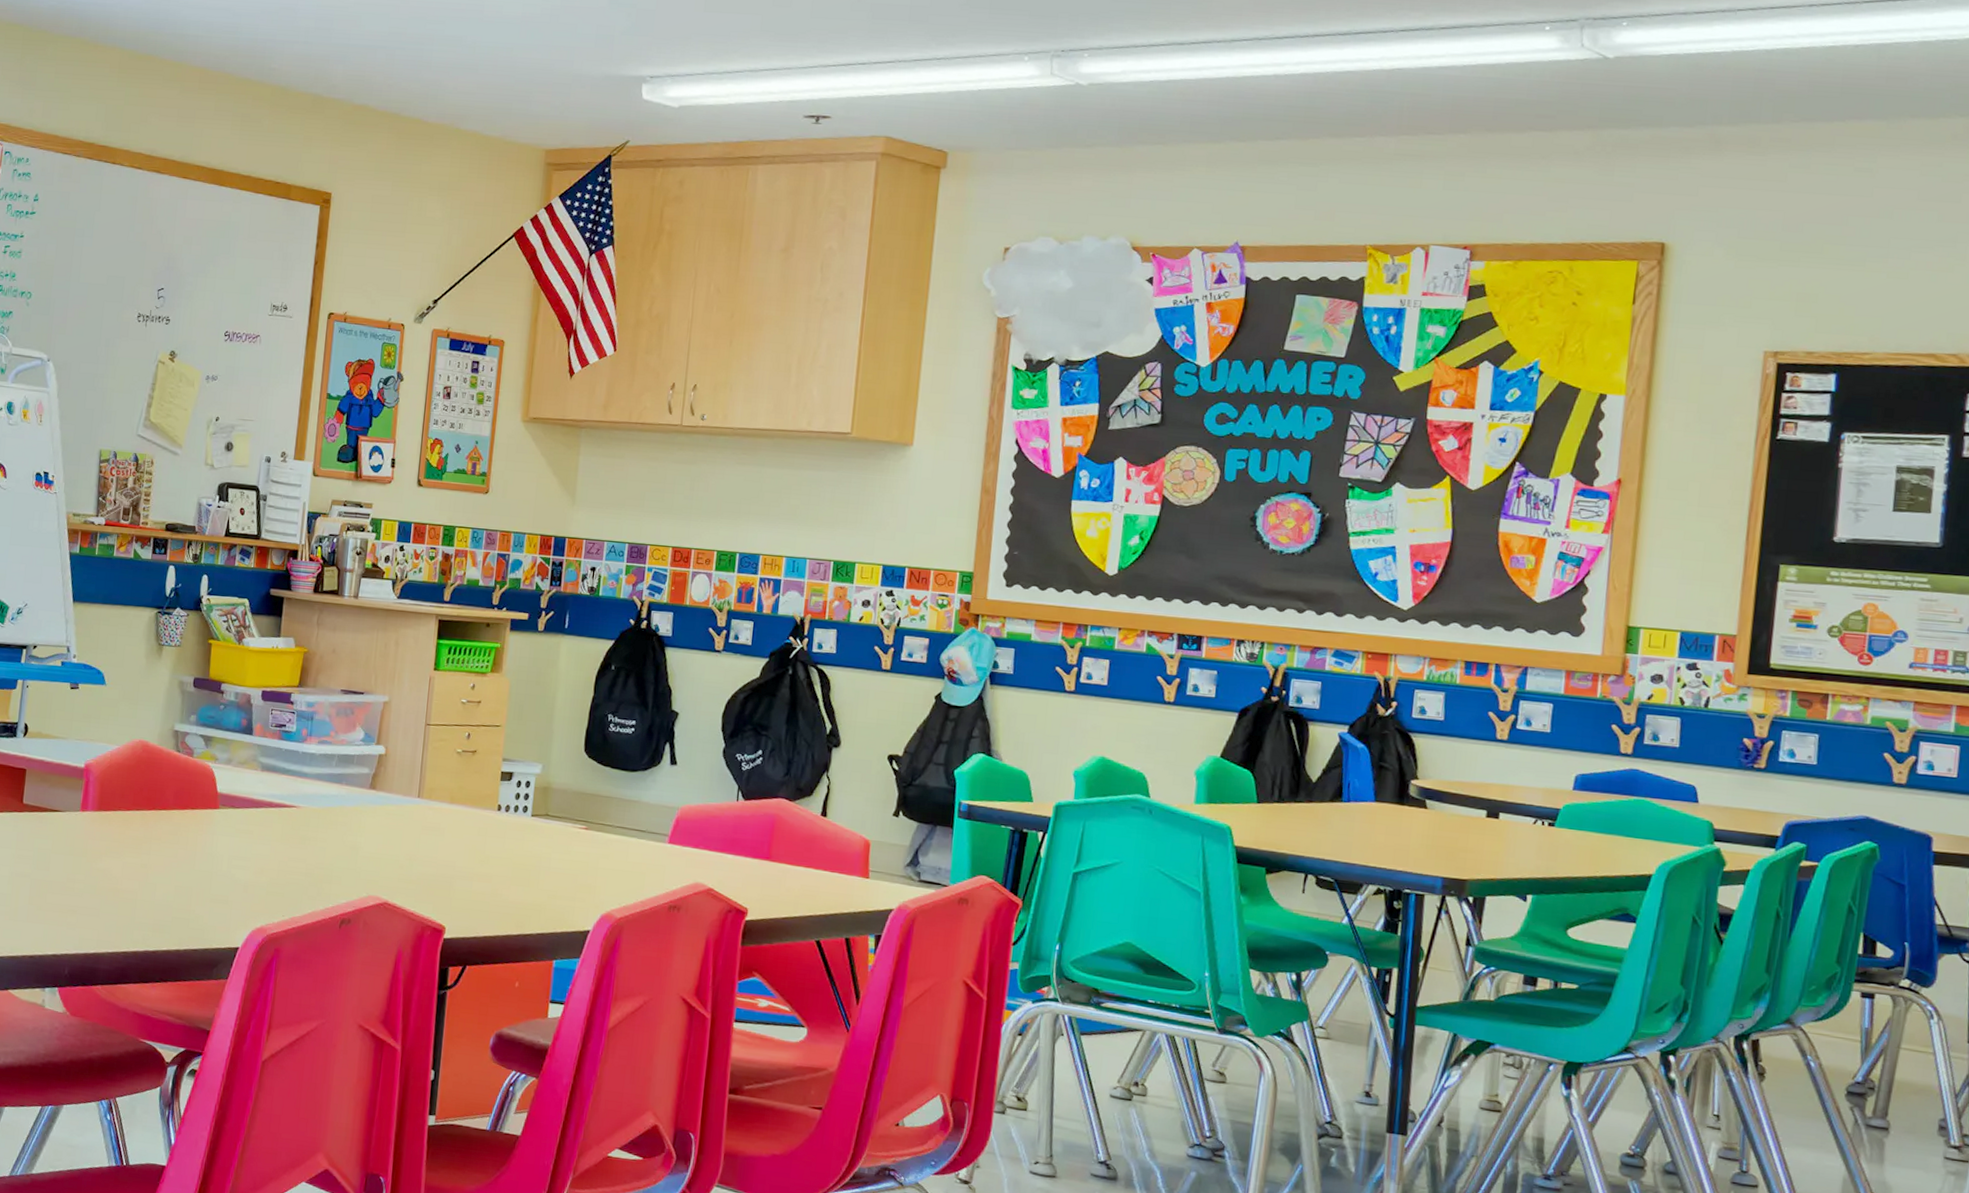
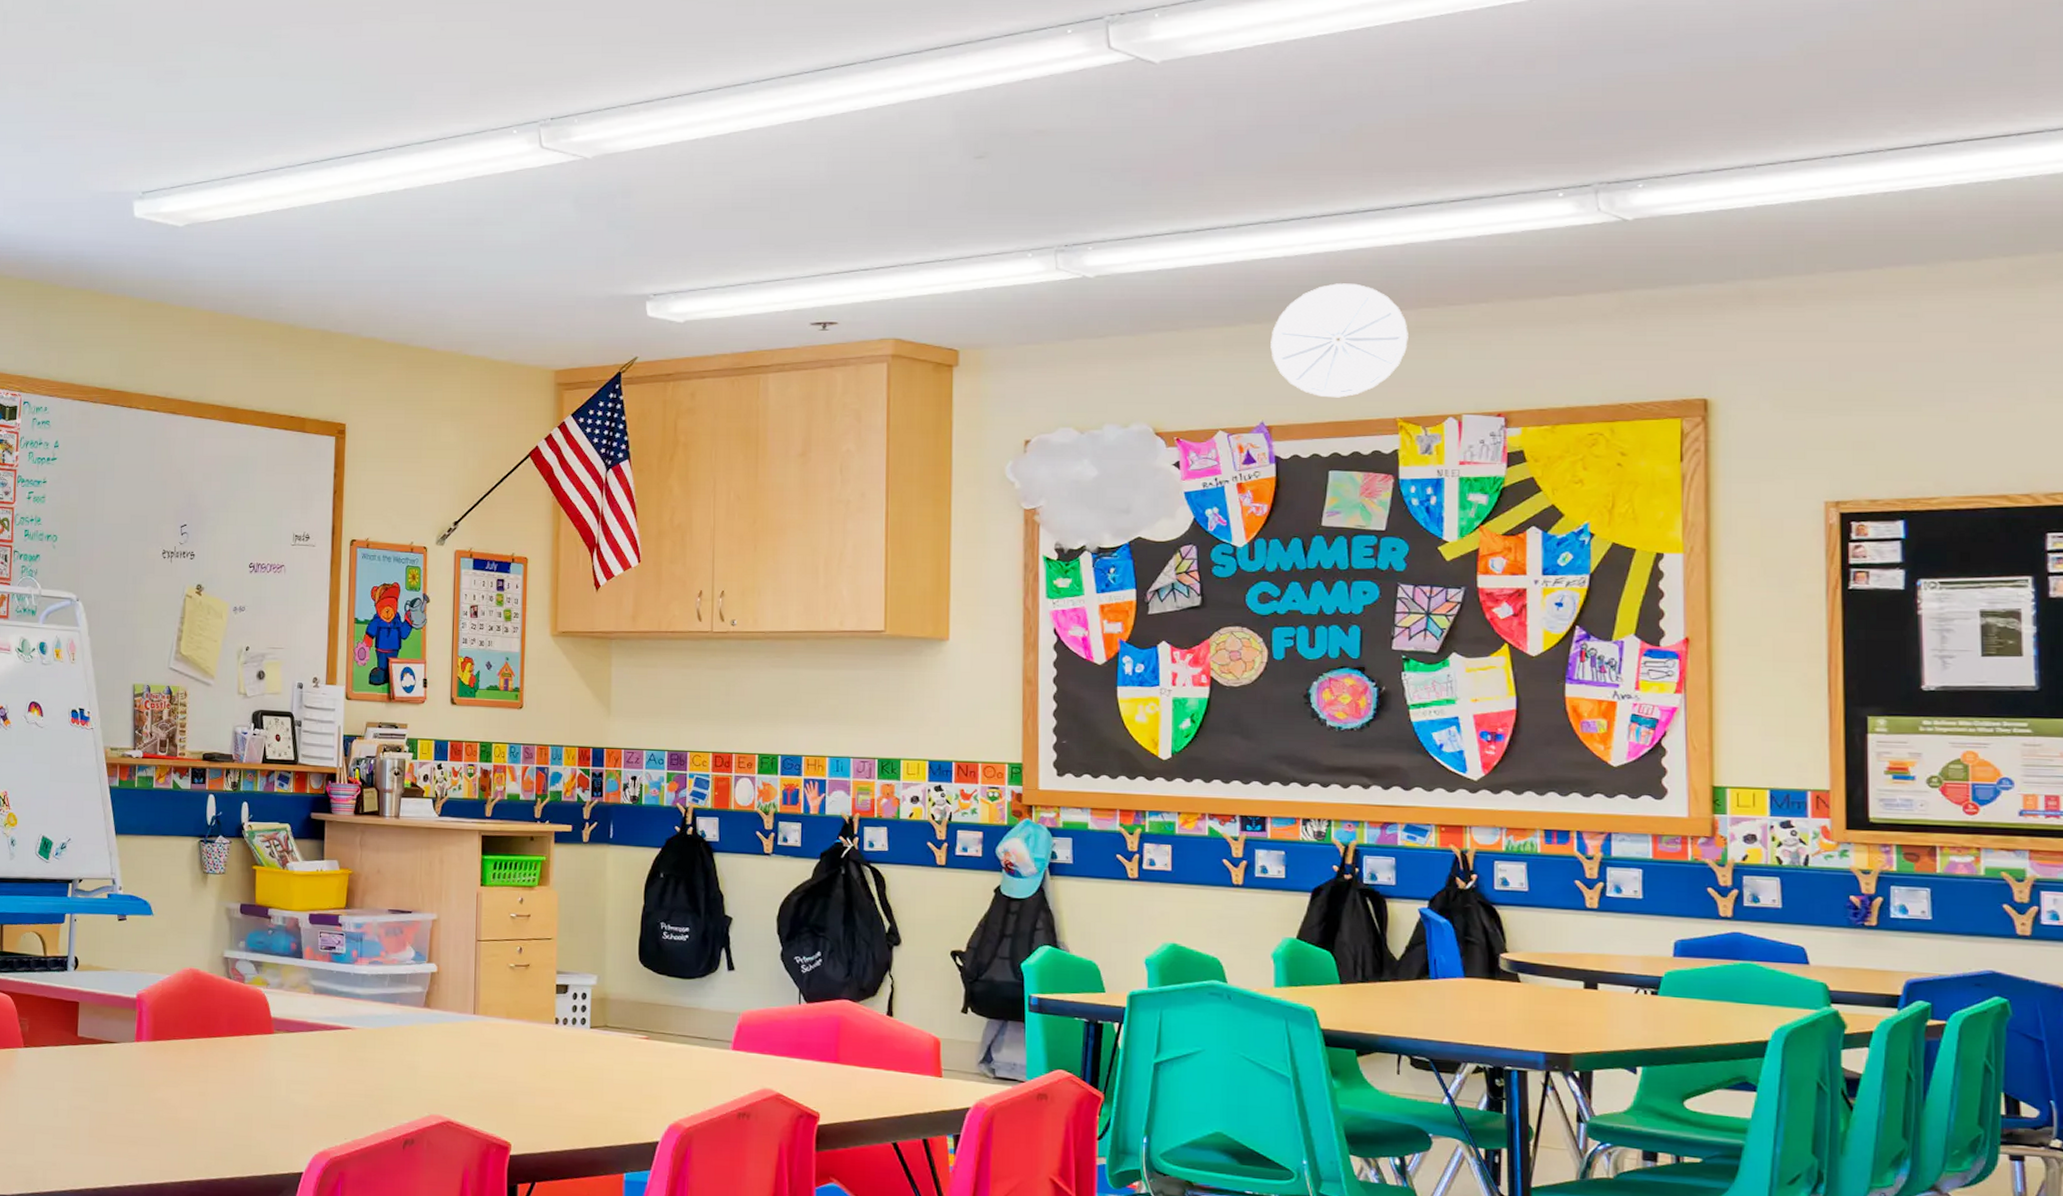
ceiling vent: none [1252,105,1387,222] -> present [1270,283,1408,398]

